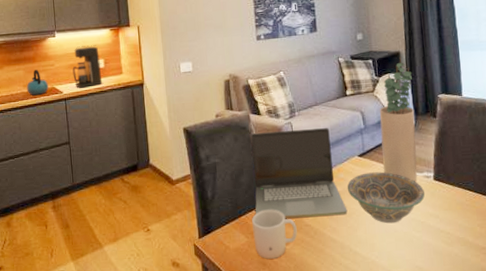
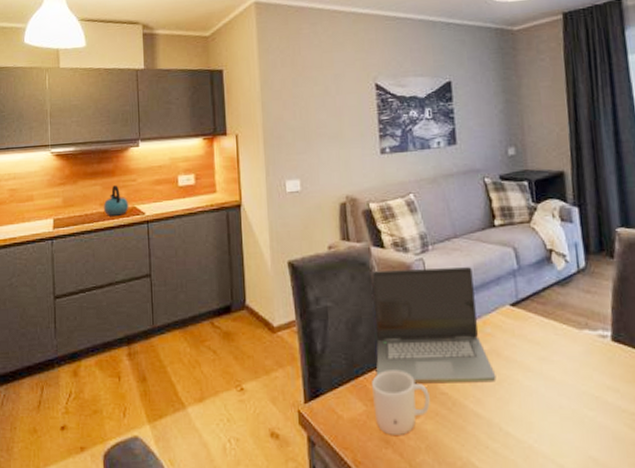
coffee maker: present [72,46,103,88] -> none [157,158,192,209]
bowl: present [347,172,425,224] -> none [495,327,600,397]
vase: present [379,56,417,182] -> none [537,177,589,342]

